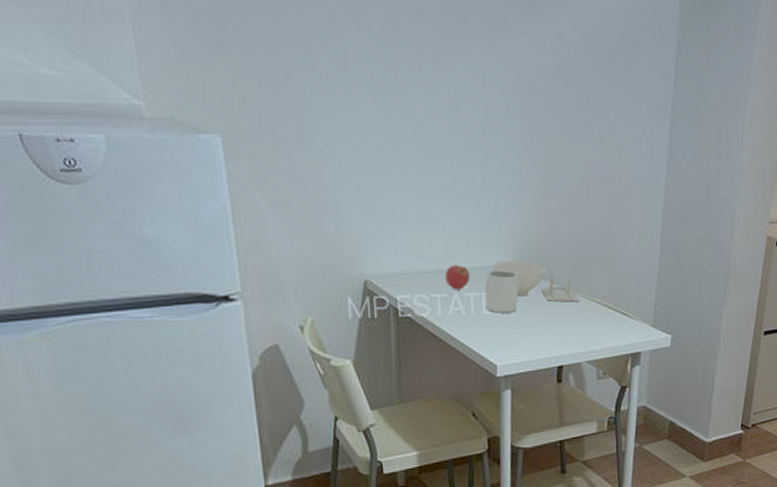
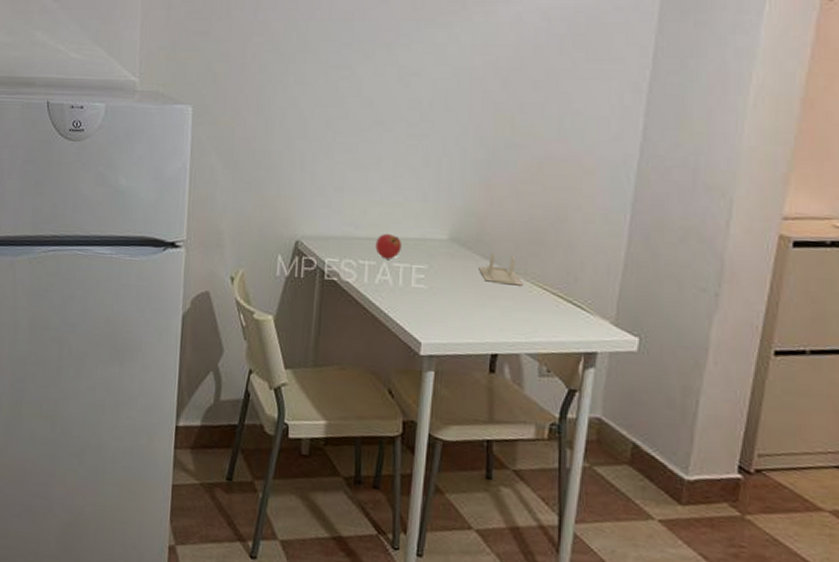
mug: present [485,270,519,313] -> none [415,242,454,289]
bowl: present [492,261,547,297] -> none [426,234,487,274]

